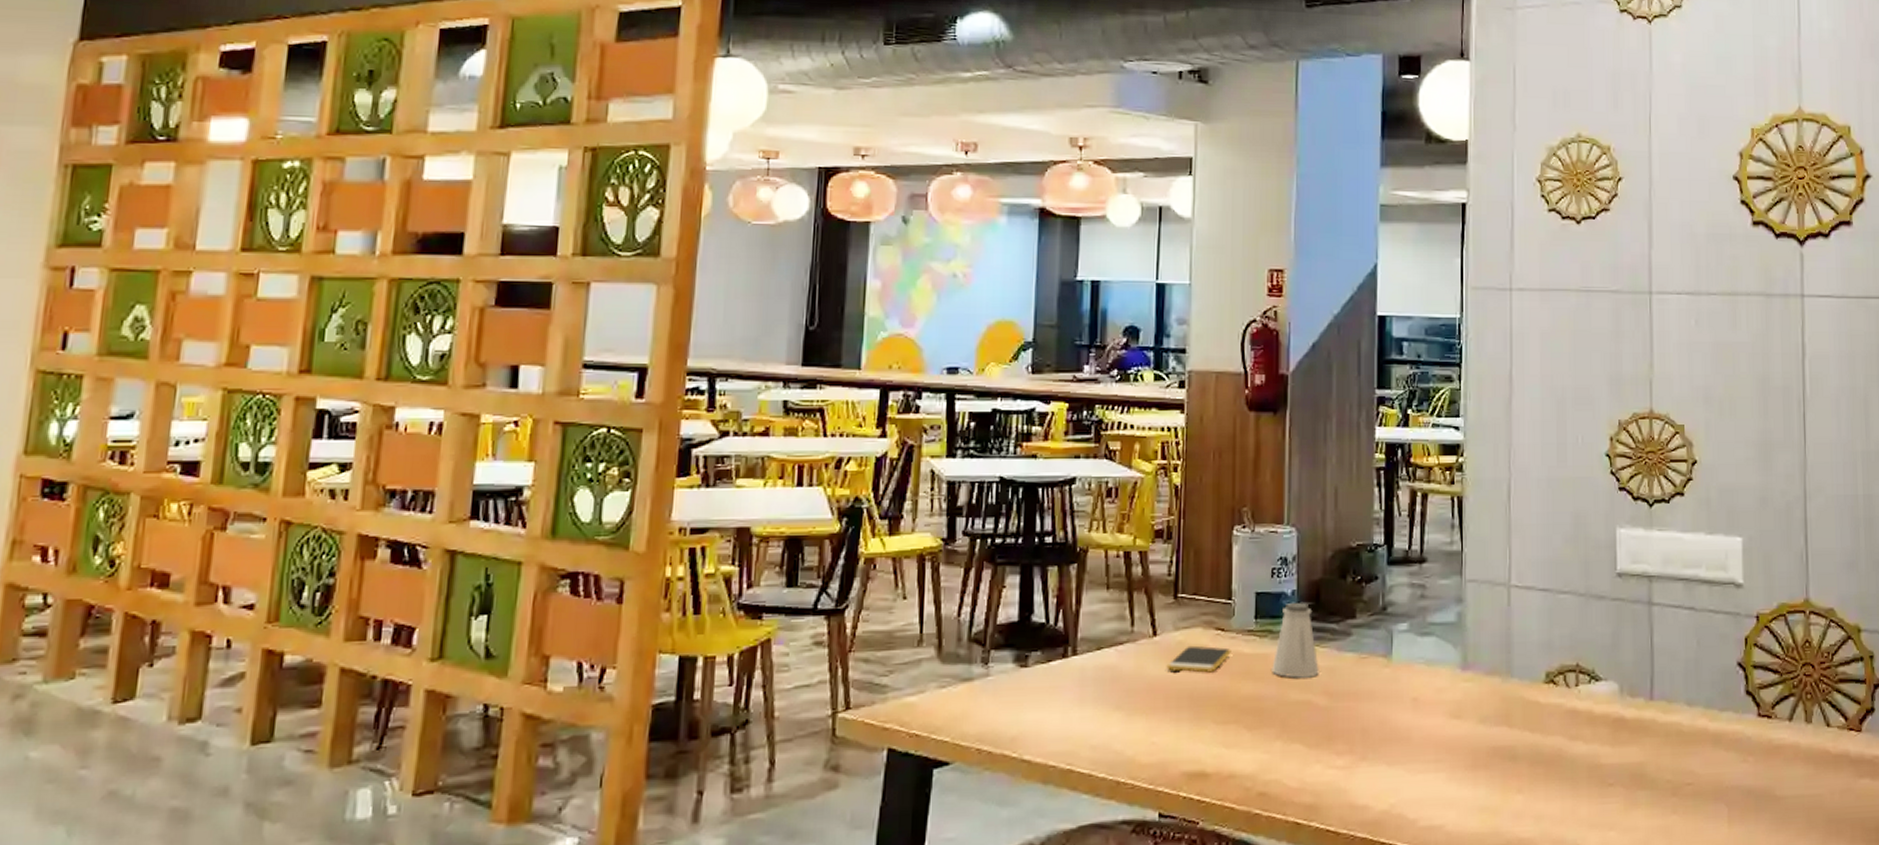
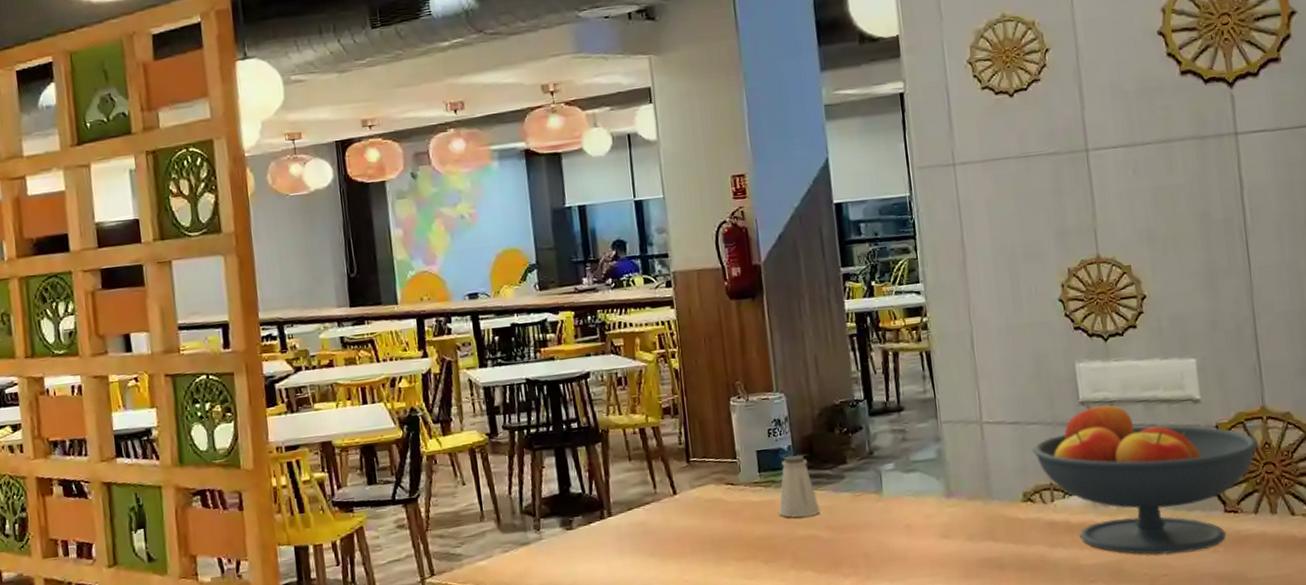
smartphone: present [1166,645,1231,673] -> none [688,498,742,522]
fruit bowl: none [1561,576,1799,760] -> present [1032,404,1258,555]

